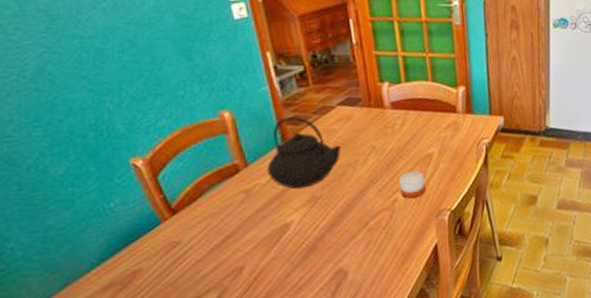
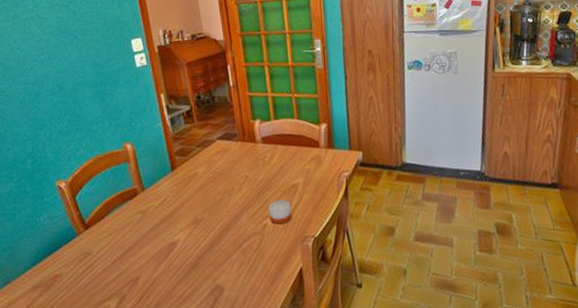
teapot: present [268,116,342,189] -> none [160,148,220,212]

